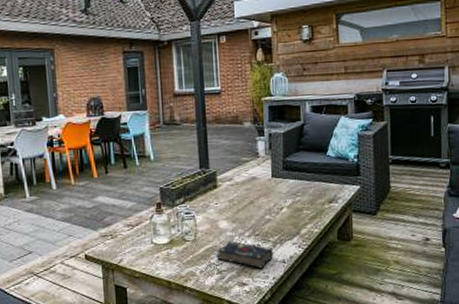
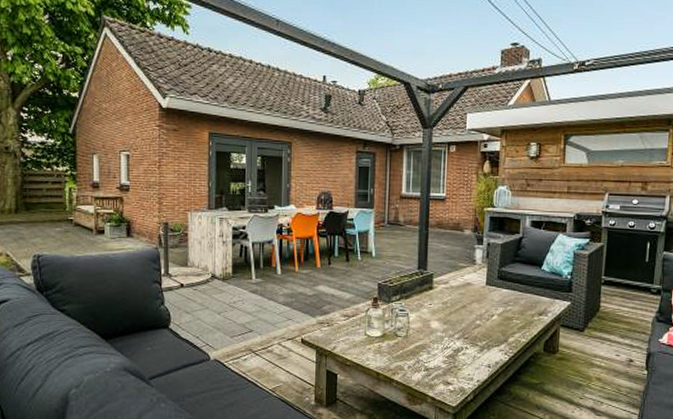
book: present [215,240,274,269] -> none [424,341,481,371]

